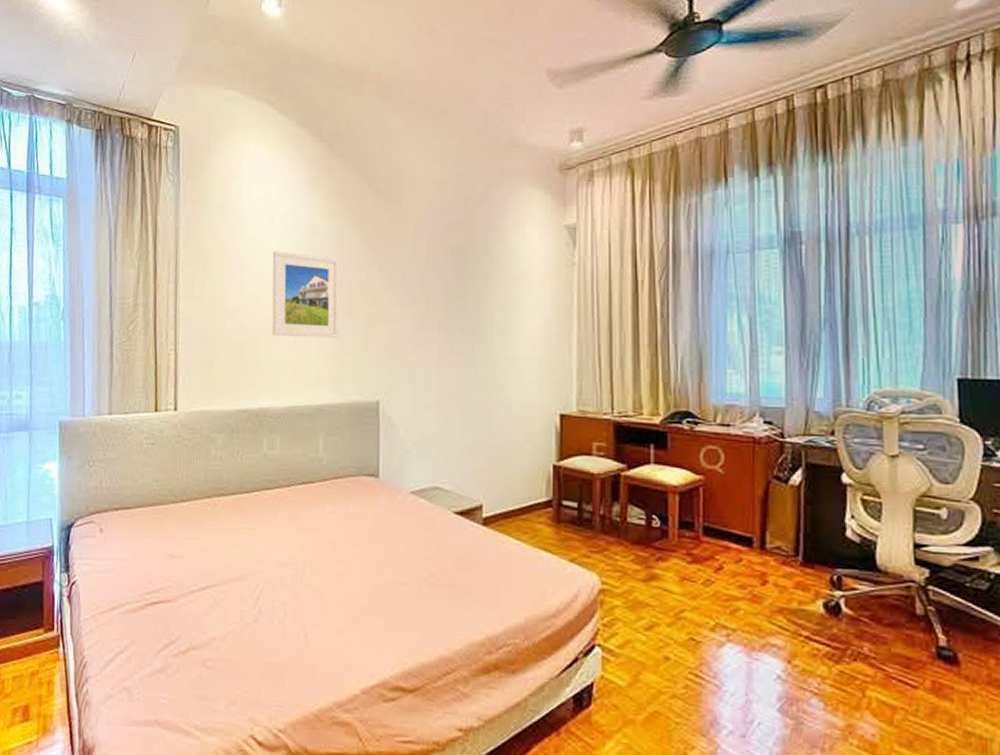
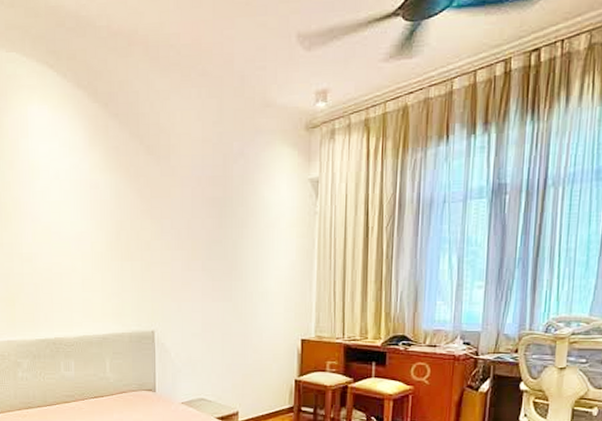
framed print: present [272,251,340,338] -> none [59,203,120,278]

